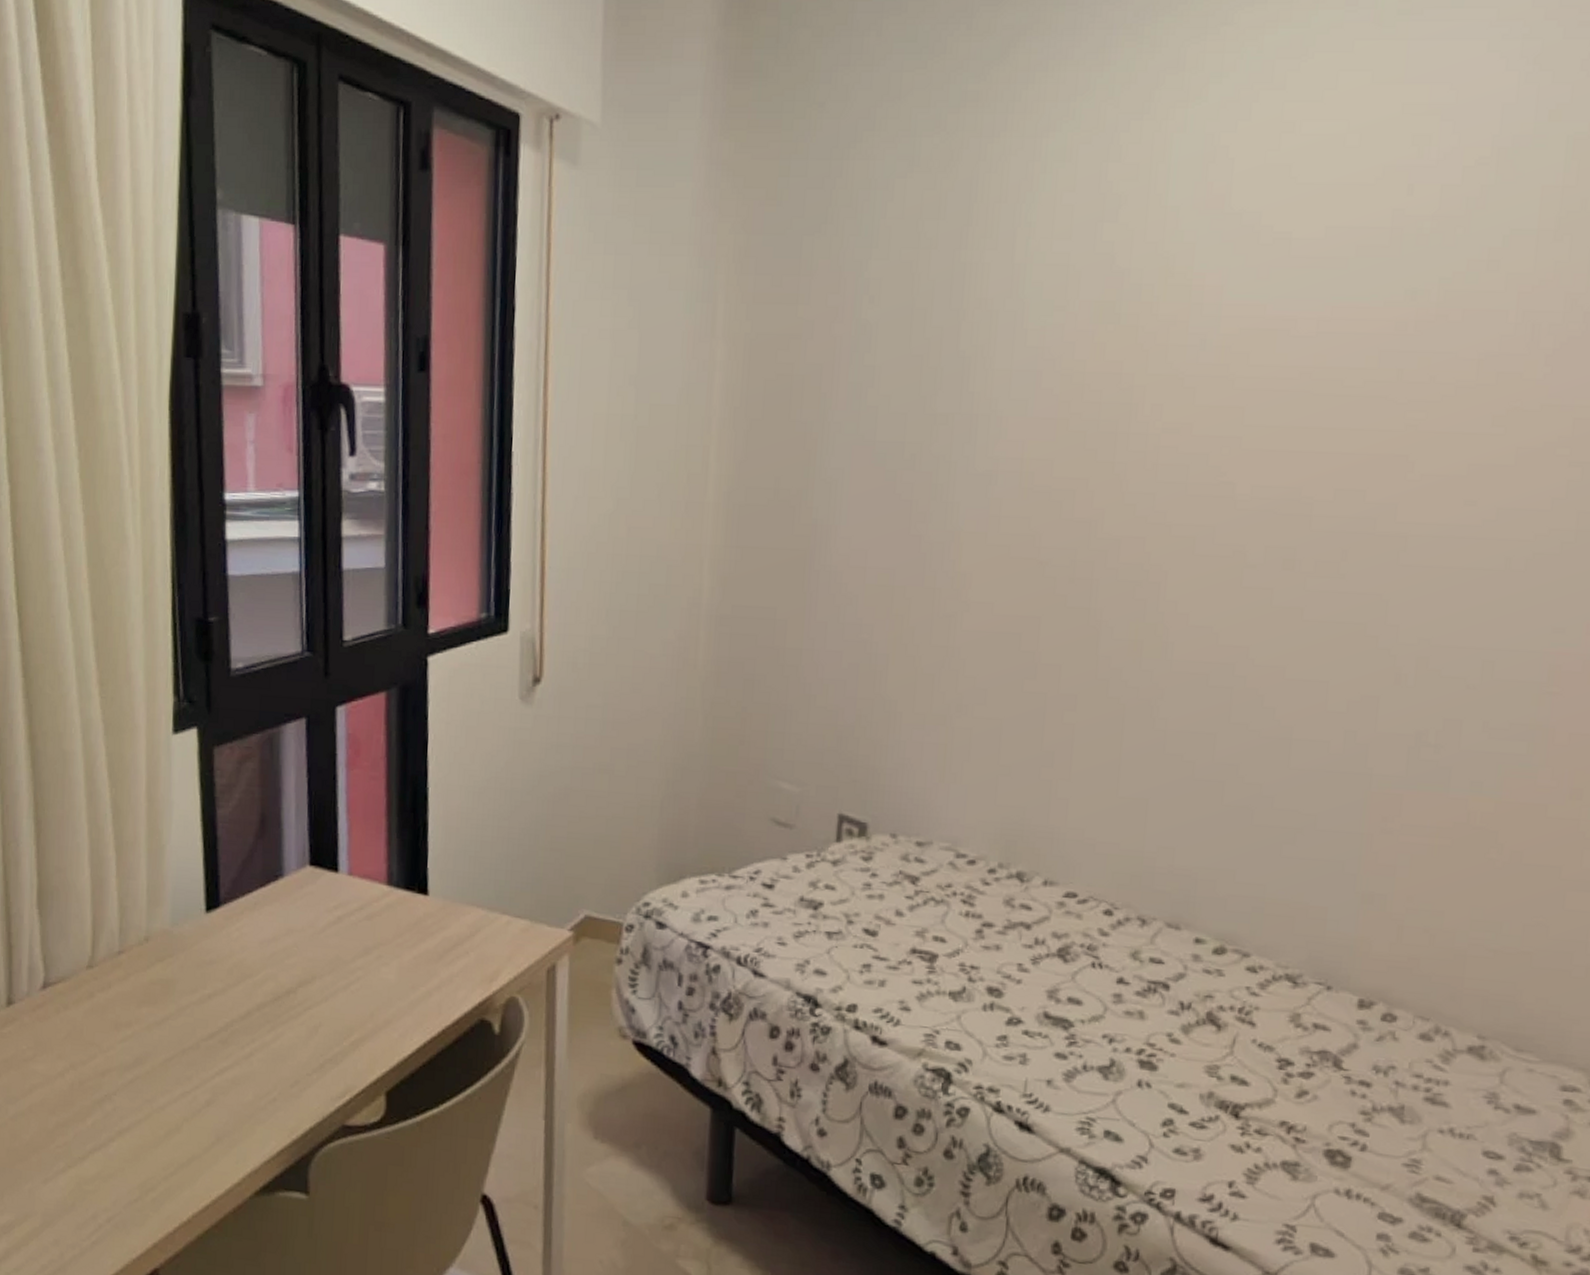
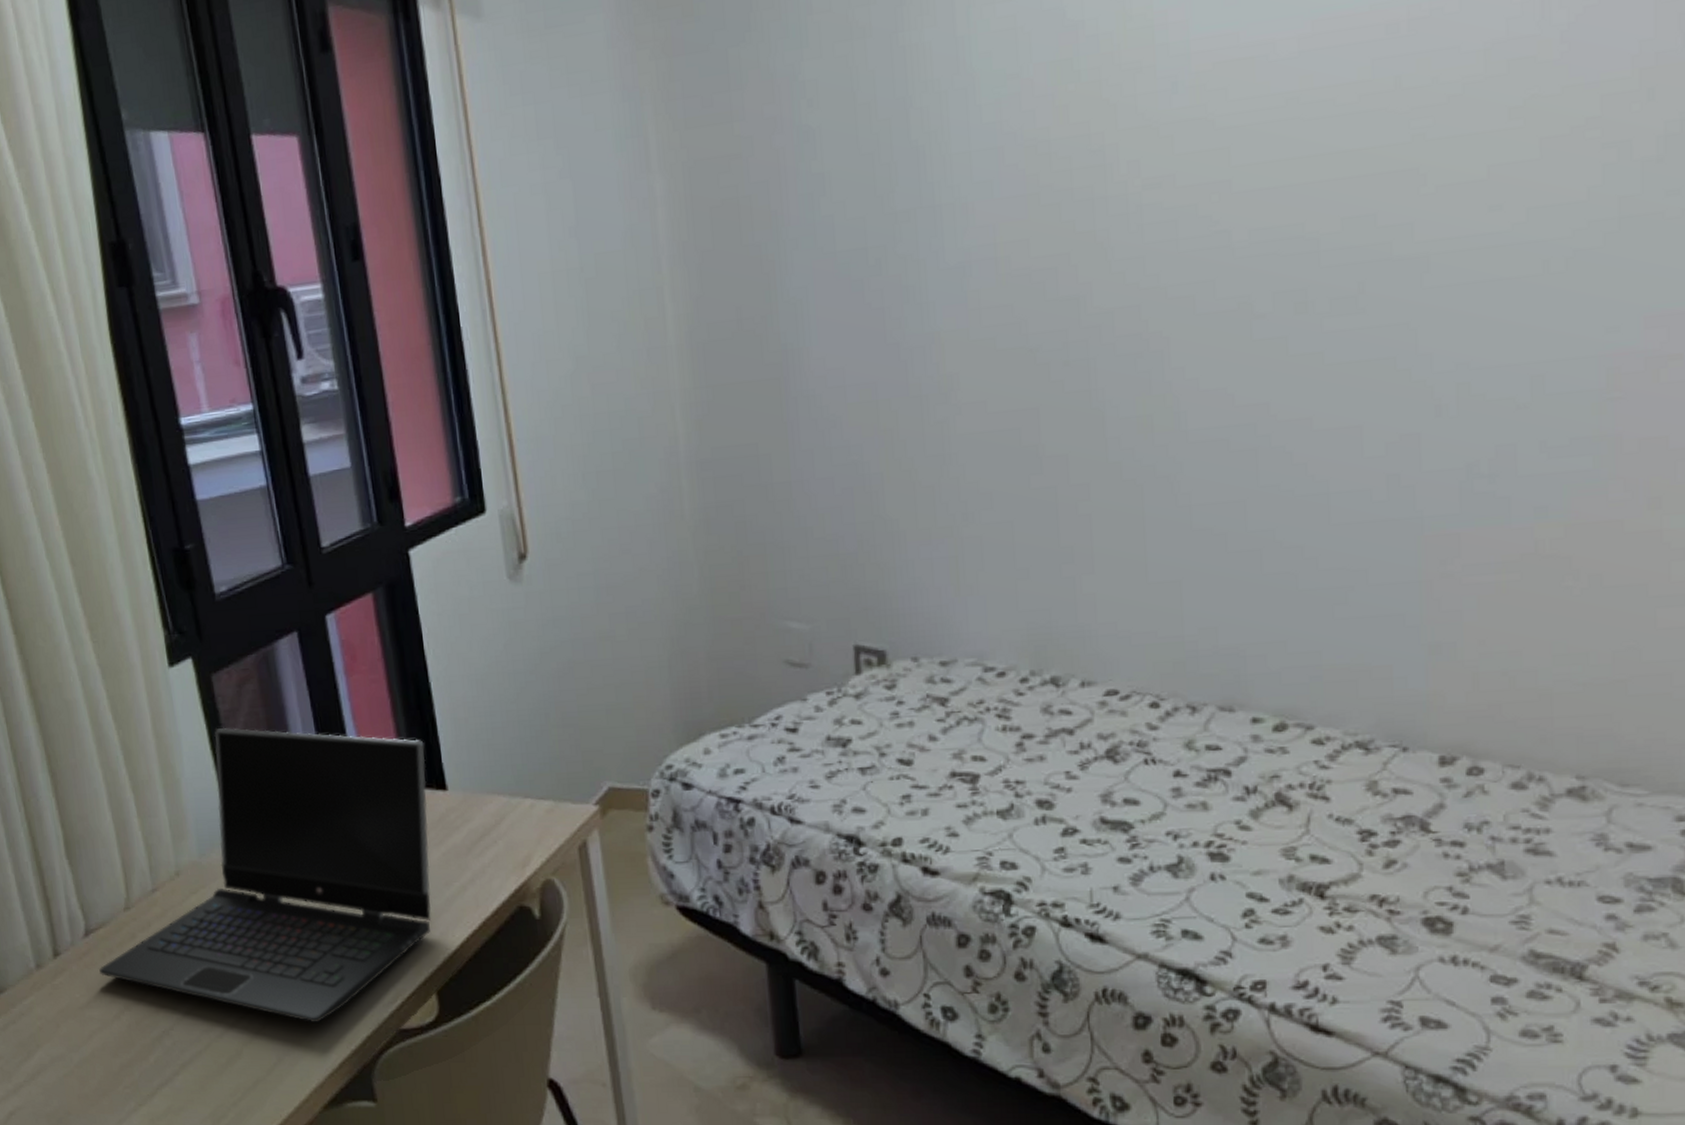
laptop computer: none [51,801,413,1107] -> present [99,727,432,1022]

